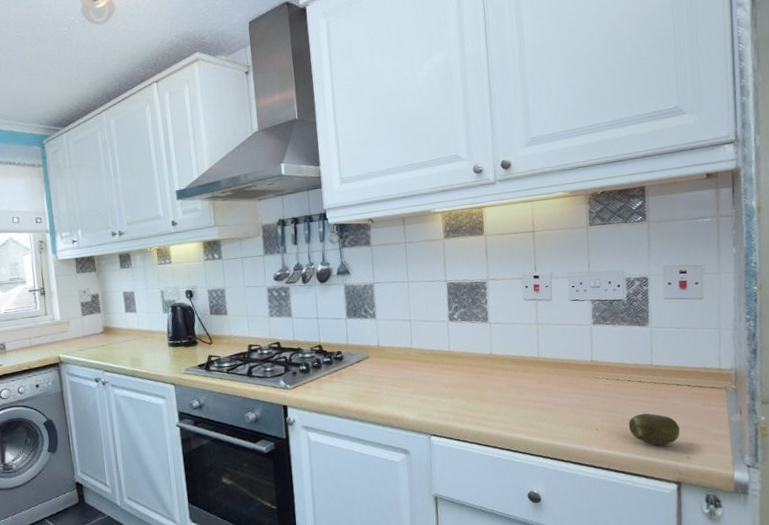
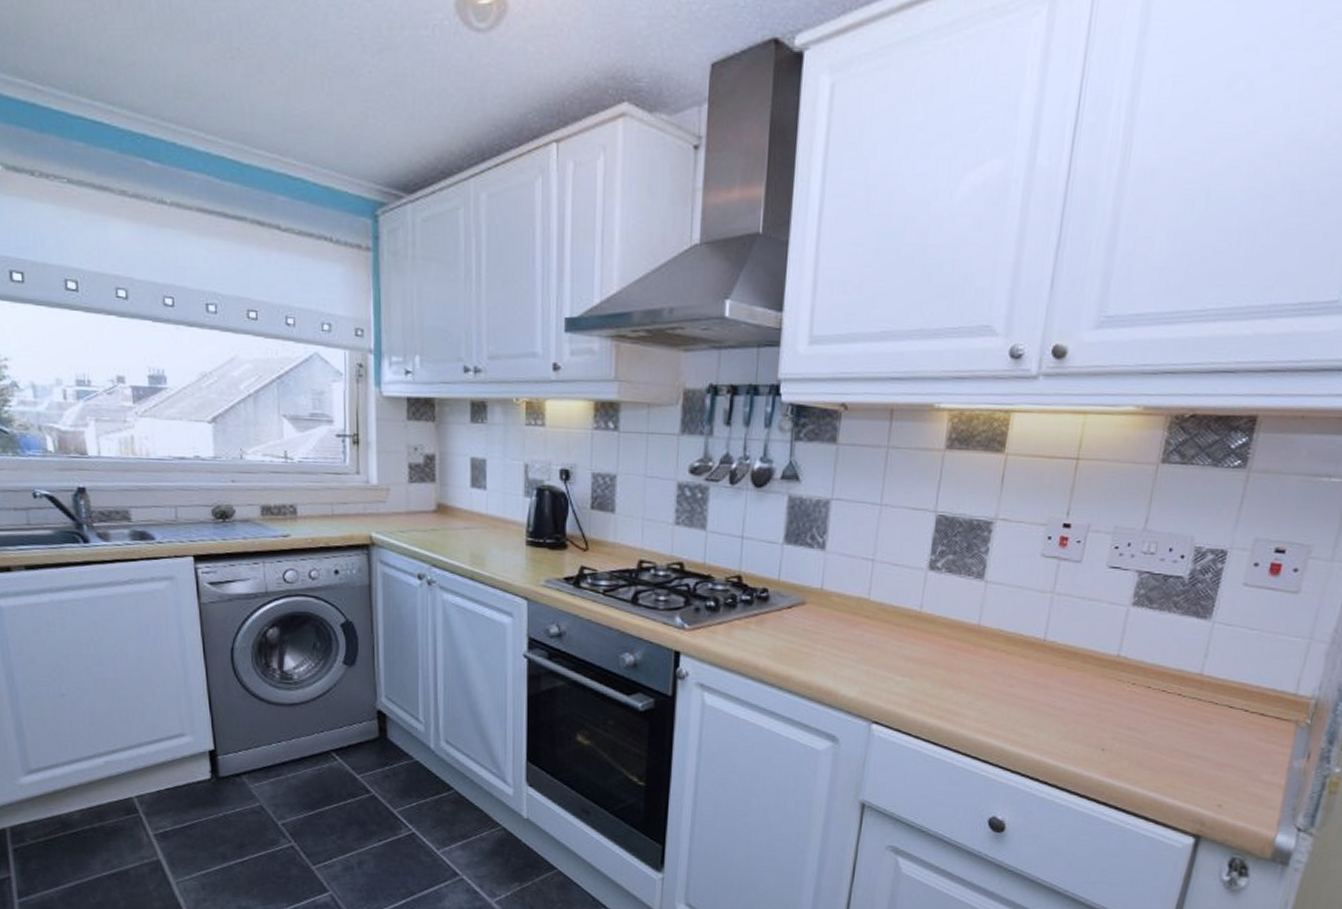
fruit: present [628,413,681,445] -> none [1147,738,1219,784]

